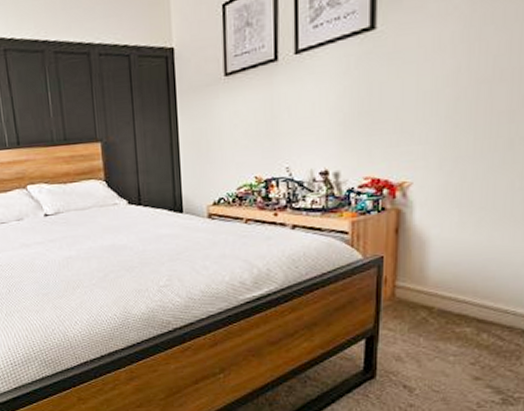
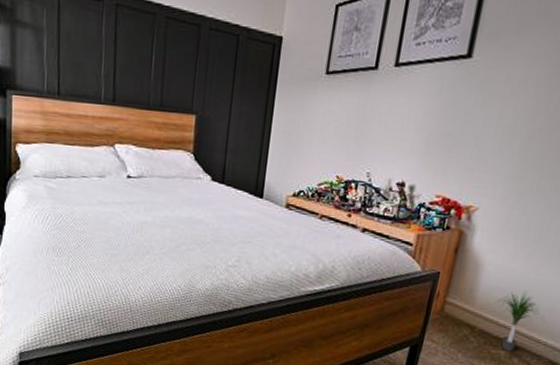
potted plant: none [449,260,506,327] -> present [494,290,542,352]

